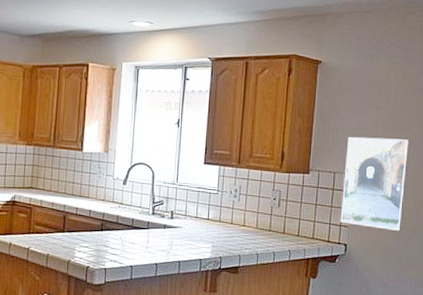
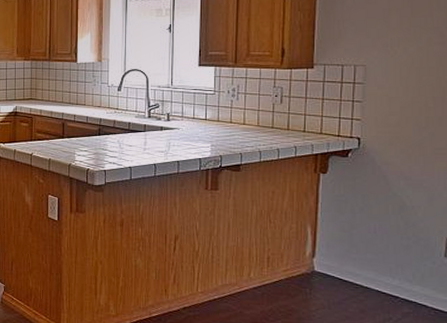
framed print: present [340,136,411,231] -> none [351,24,432,121]

